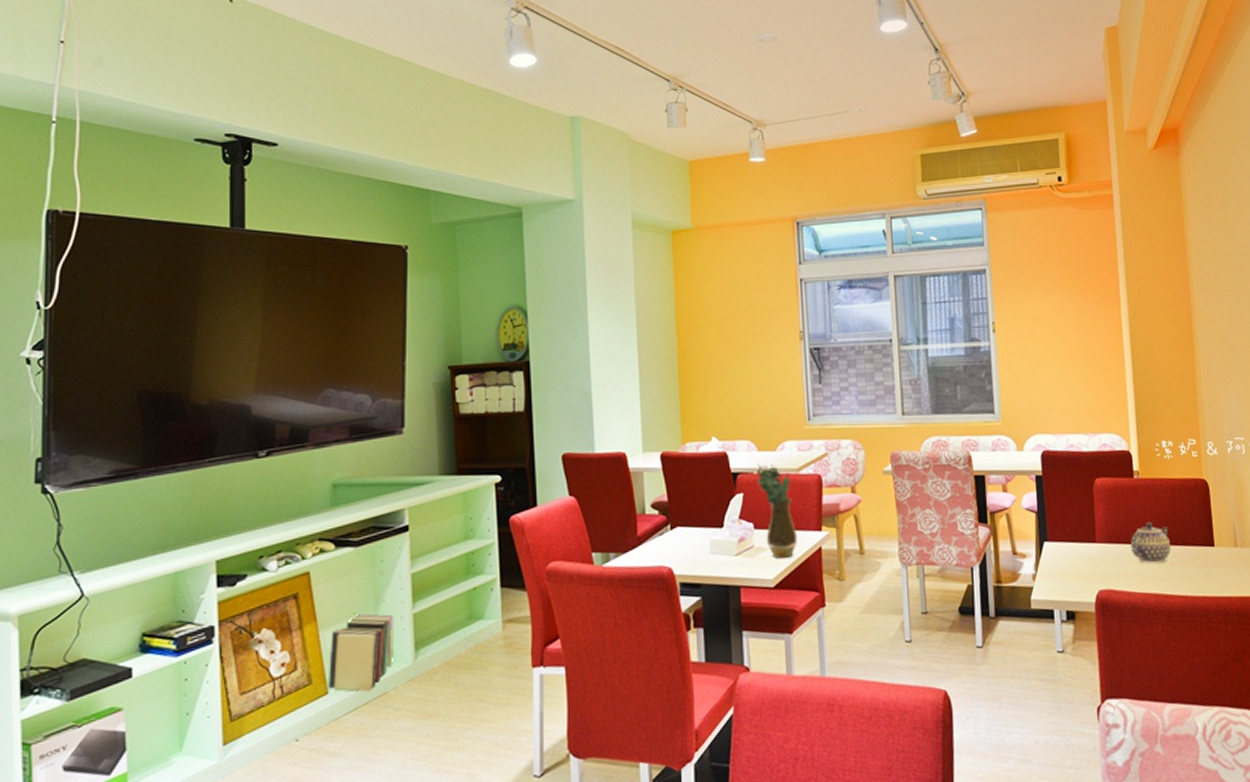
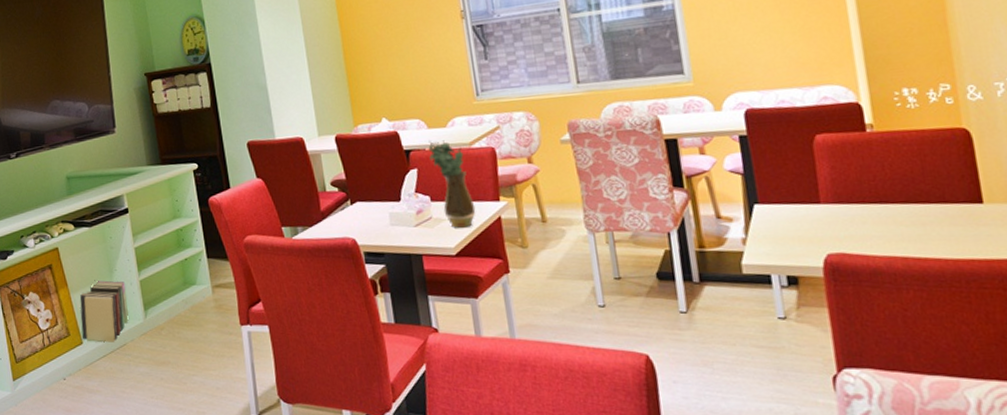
teapot: present [1130,522,1172,564] -> none [865,179,923,225]

